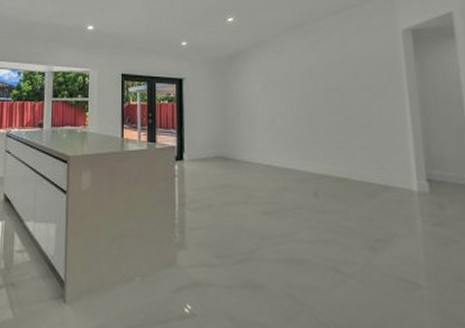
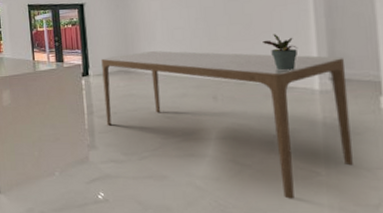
dining table: none [198,137,453,316] -> present [101,51,353,199]
potted plant: none [363,128,397,168] -> present [263,34,298,71]

